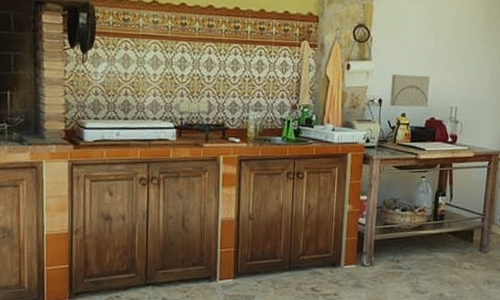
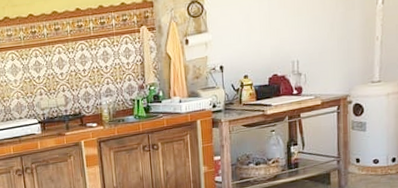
wall art: present [390,73,430,108] -> none [229,36,269,71]

